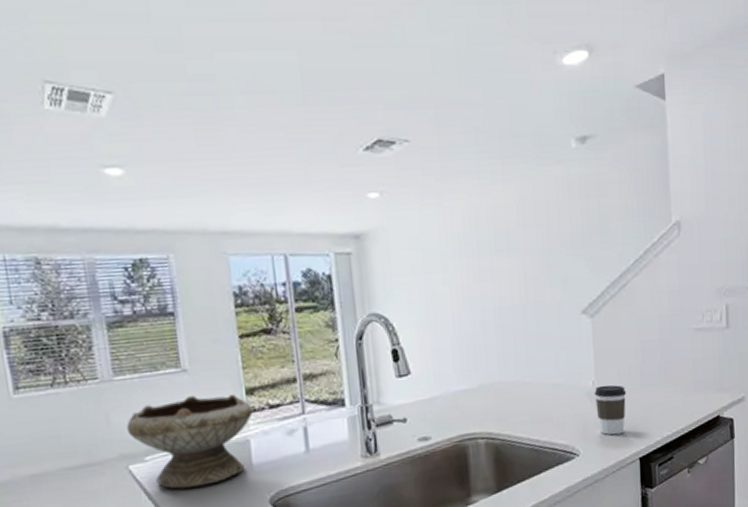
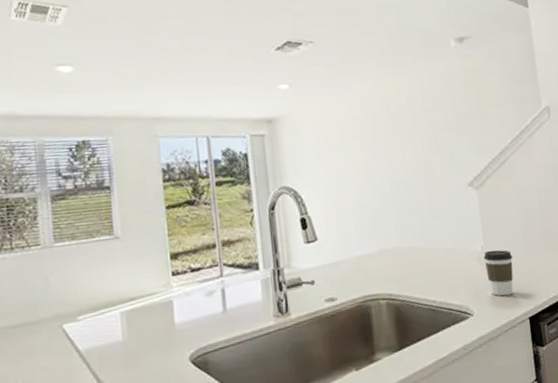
bowl: present [127,393,253,489] -> none [63,258,176,347]

